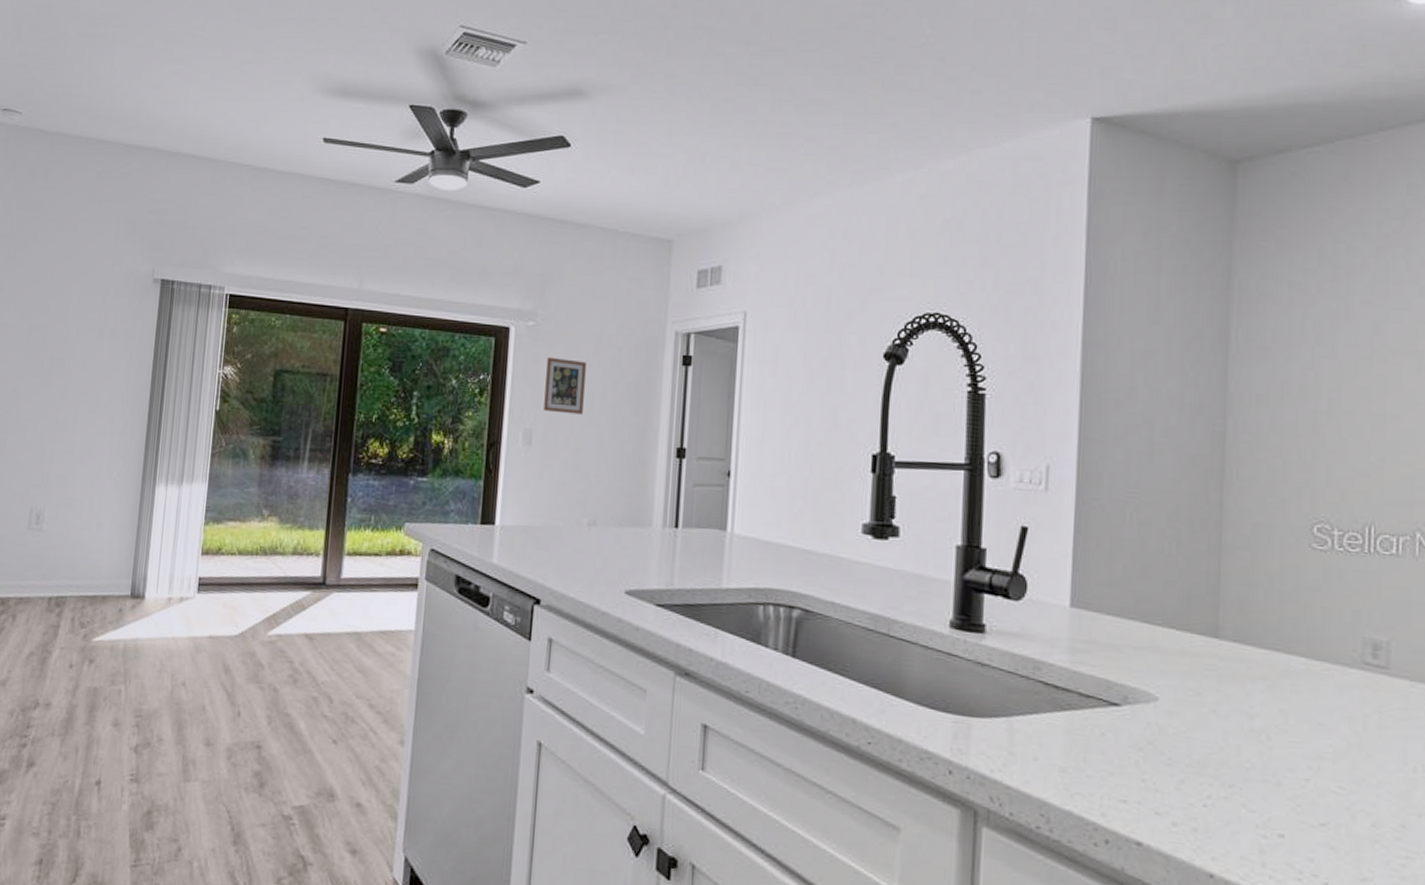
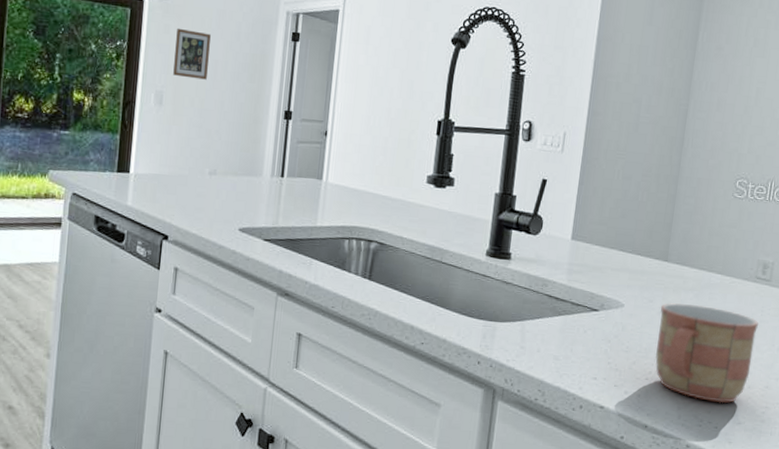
mug: none [1214,697,1376,848] -> present [655,303,758,404]

